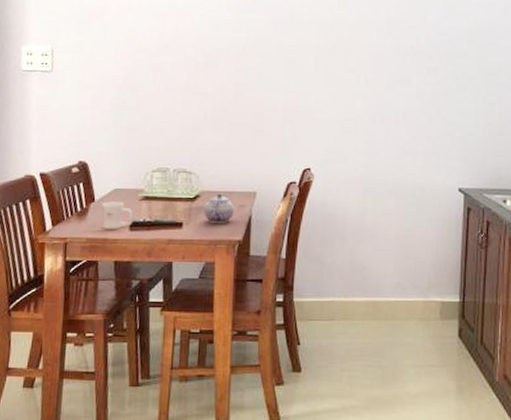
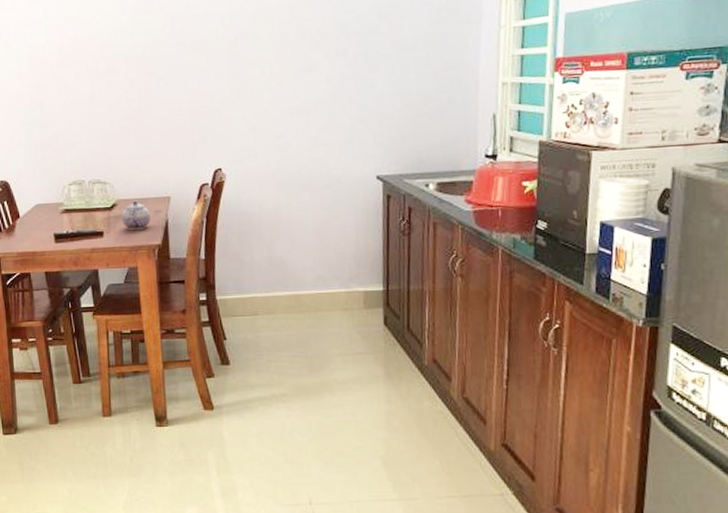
mug: present [102,201,134,229] -> none [27,216,58,243]

